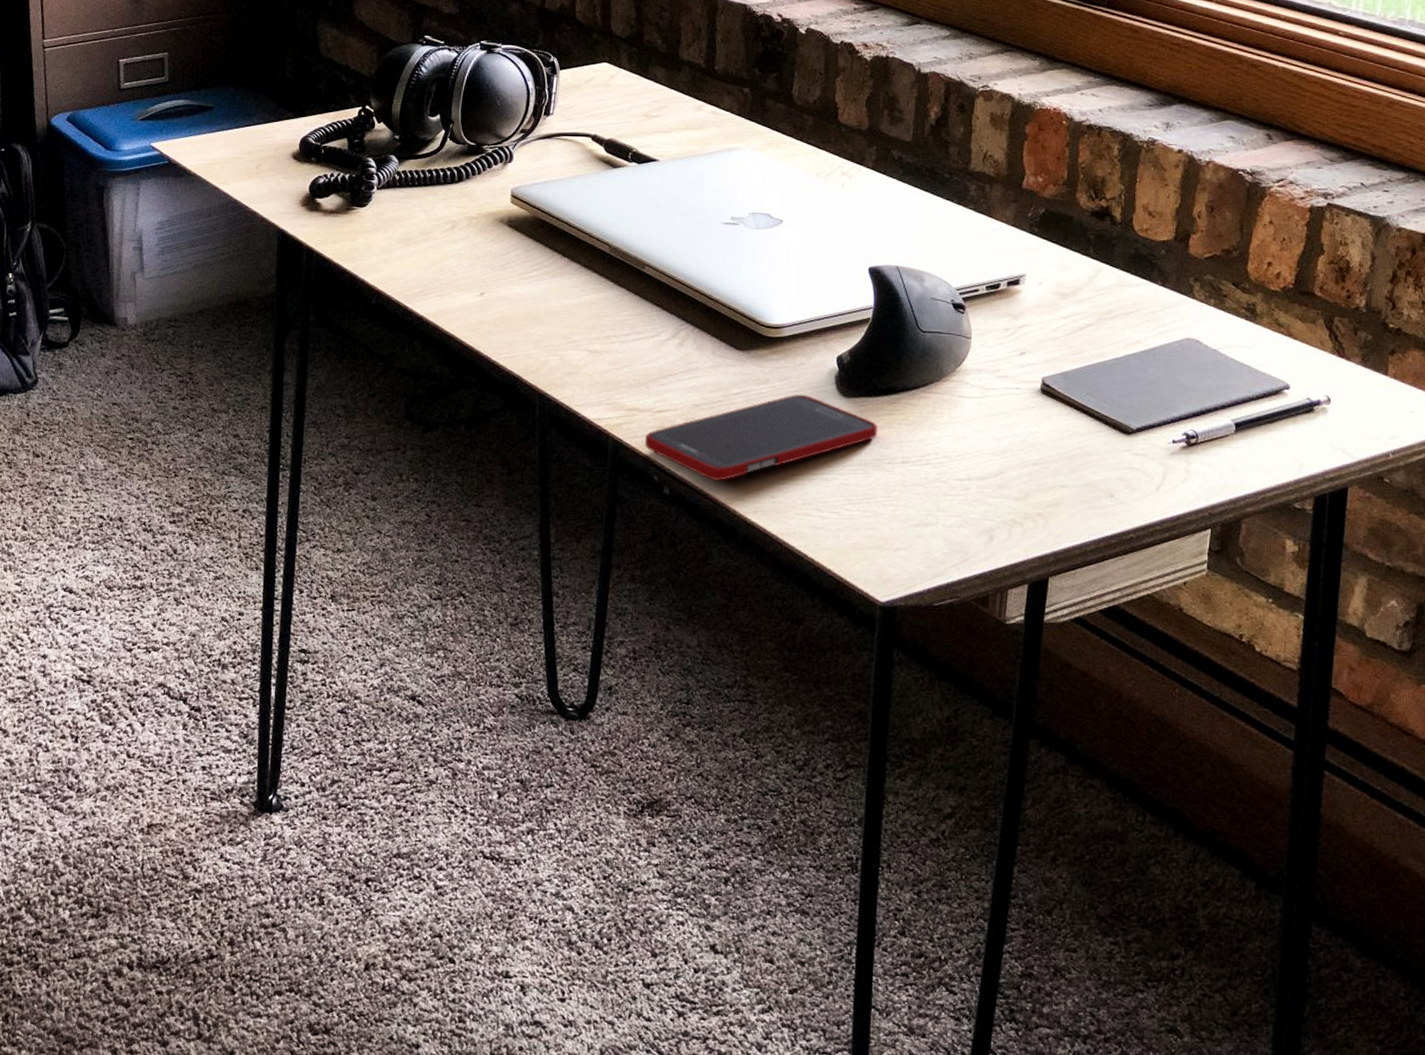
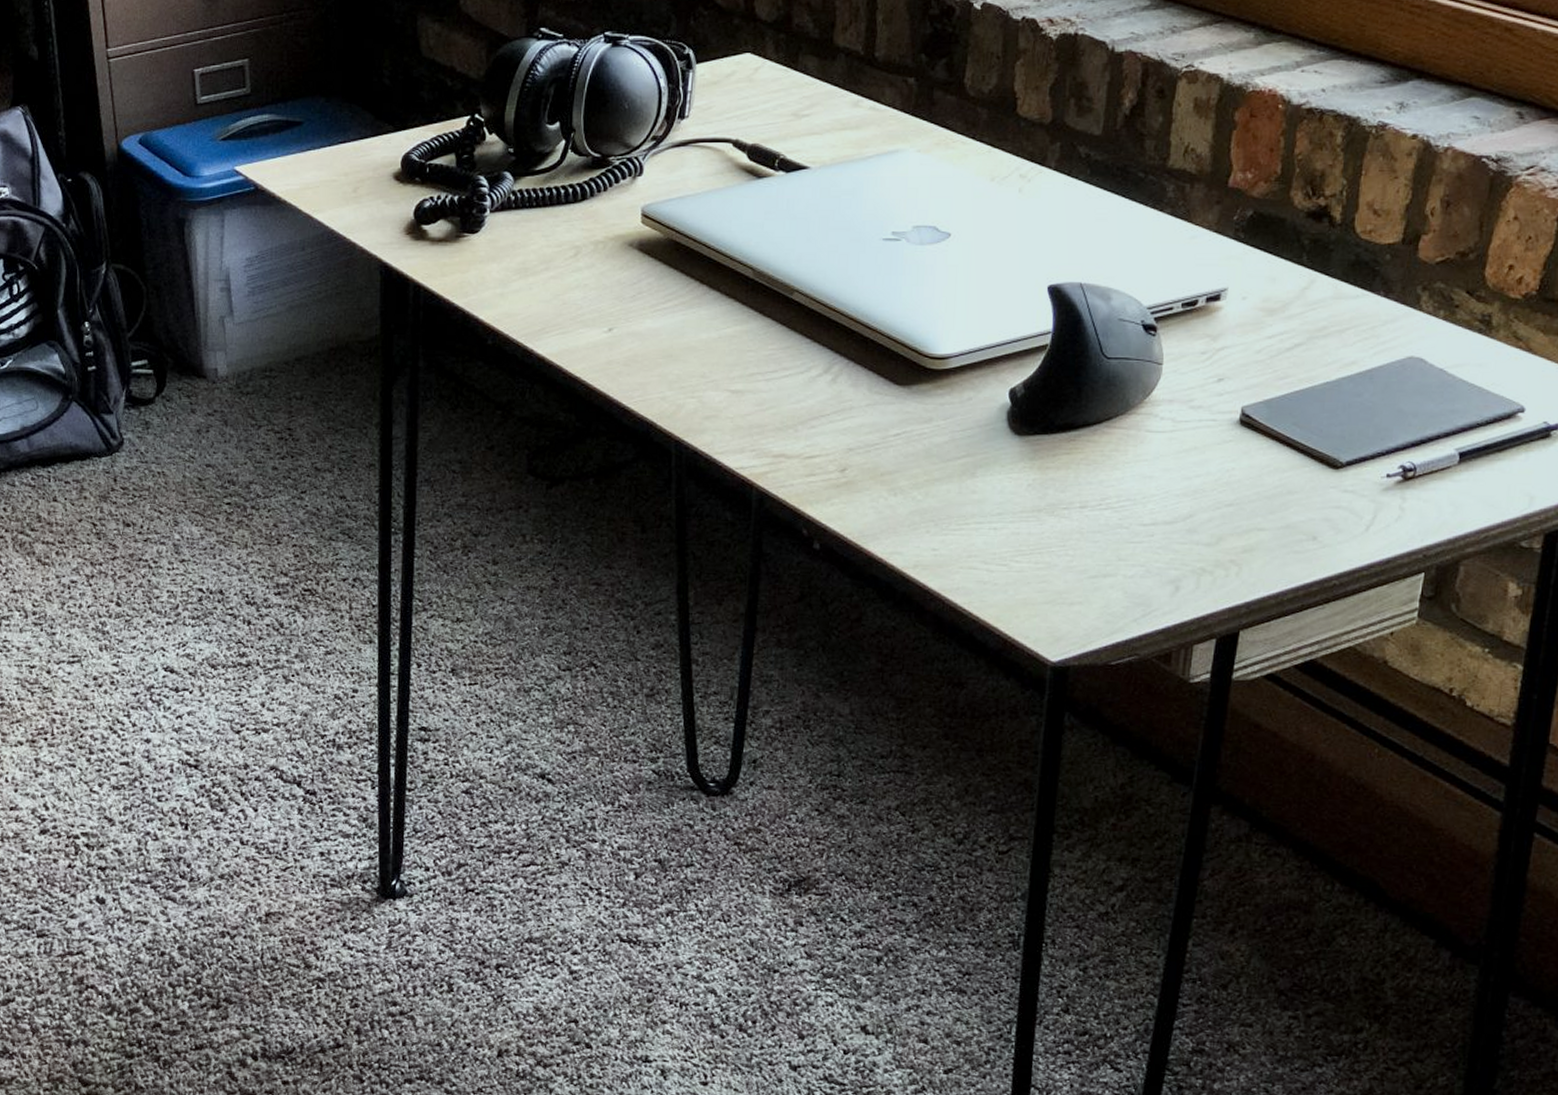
cell phone: present [645,394,878,482] -> none [793,433,1054,535]

